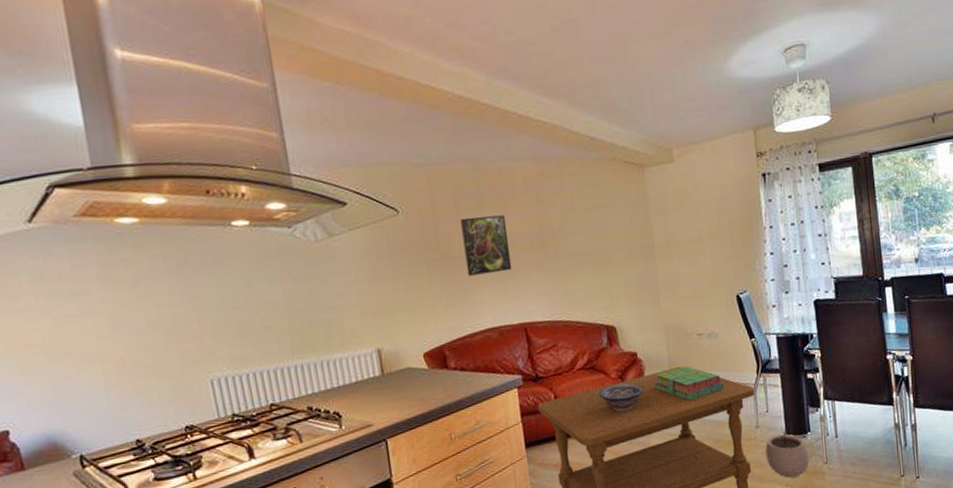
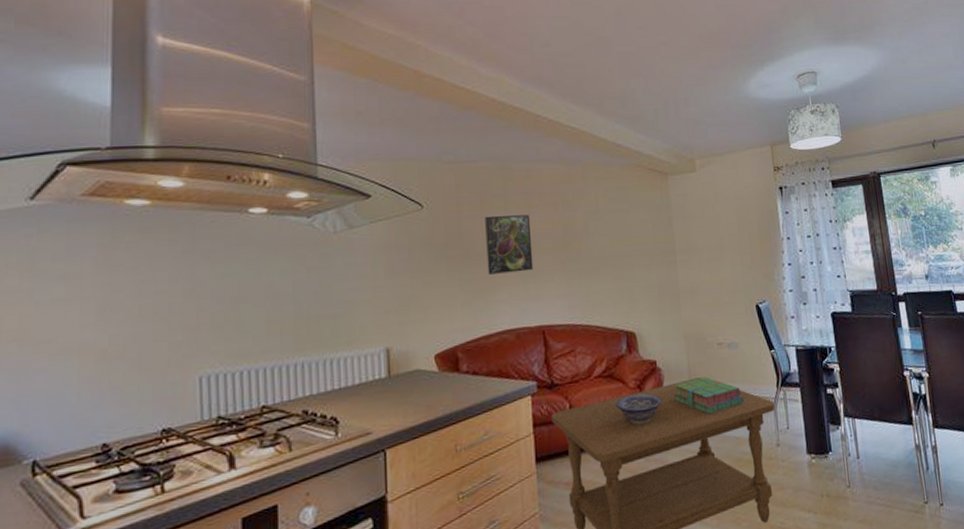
plant pot: present [765,426,809,478] -> none [786,445,832,503]

